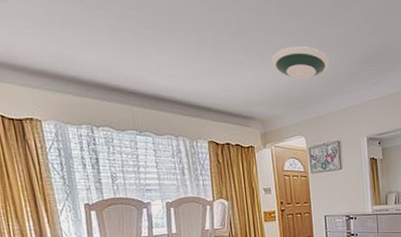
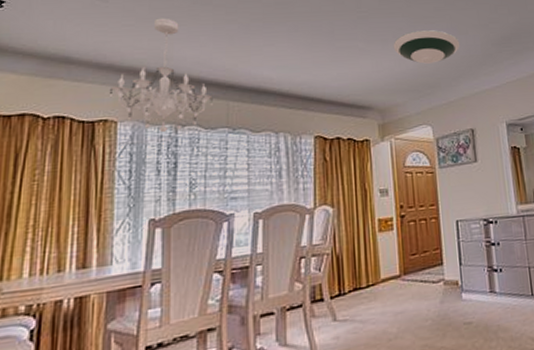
chandelier: none [29,21,119,132] -> present [110,18,213,133]

